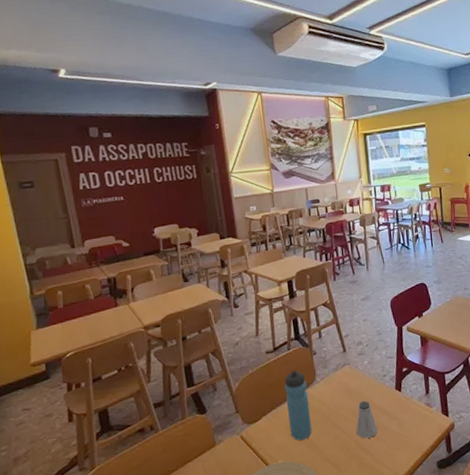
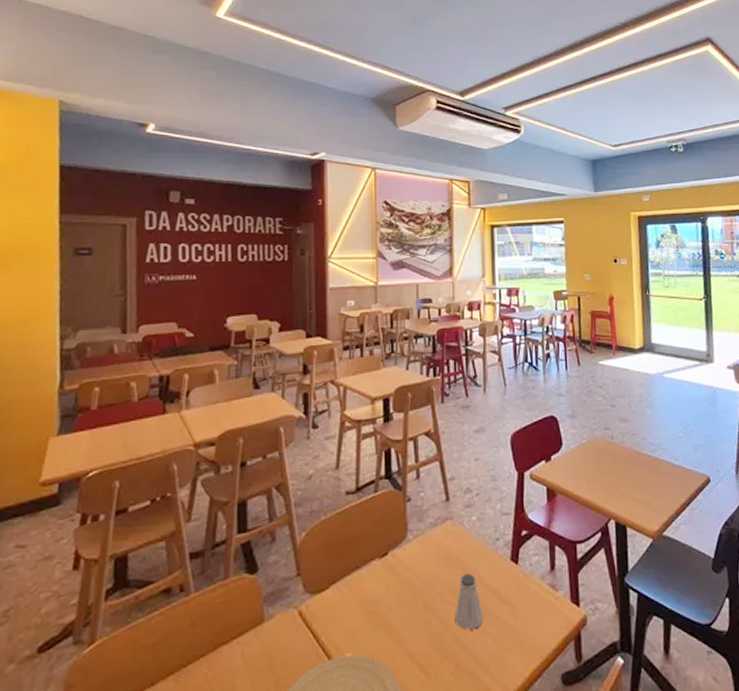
water bottle: present [284,369,312,441] -> none [365,520,396,625]

